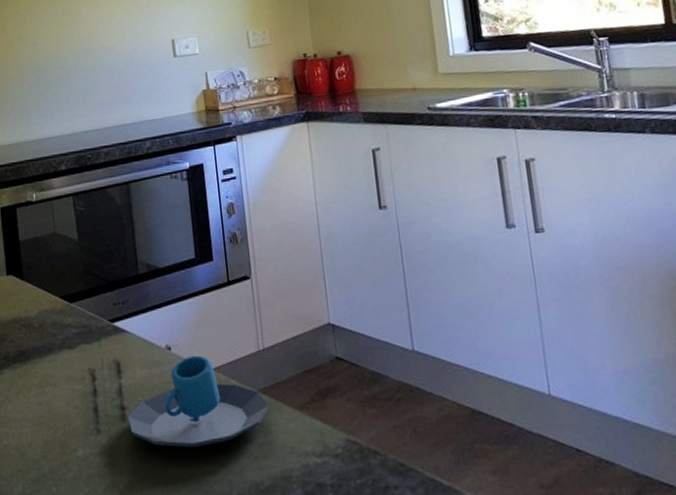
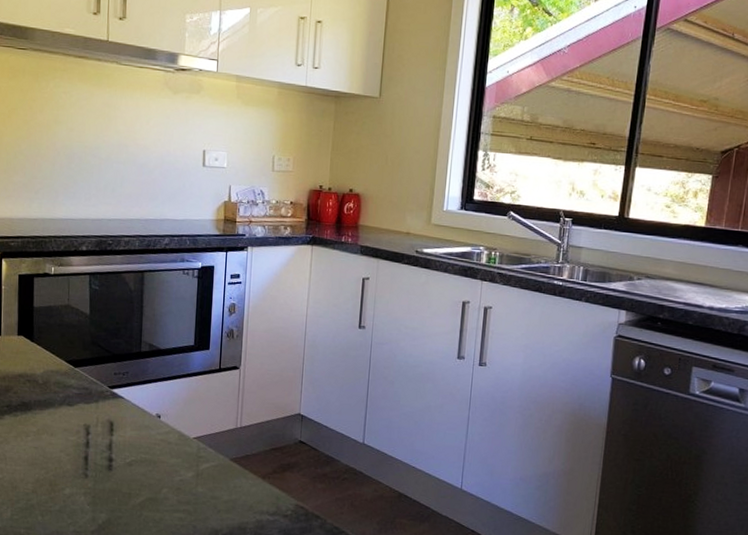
mug: present [128,355,269,448] -> none [114,424,237,498]

